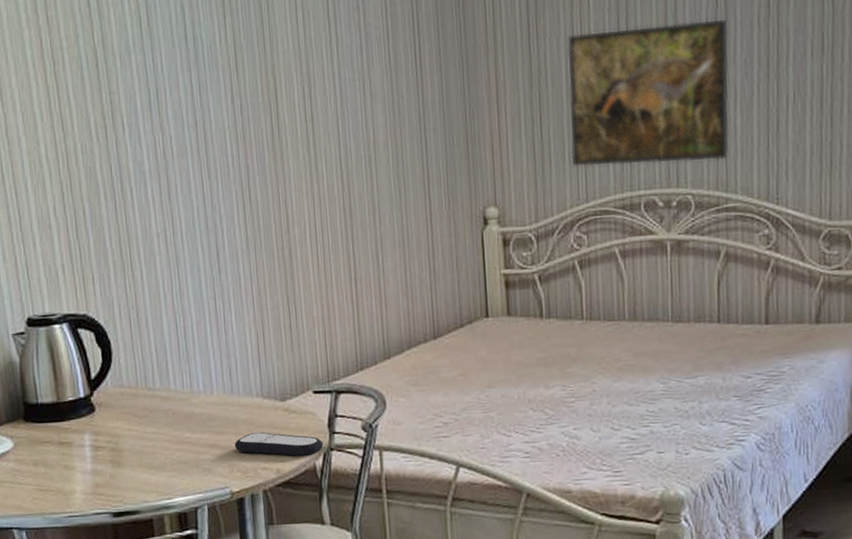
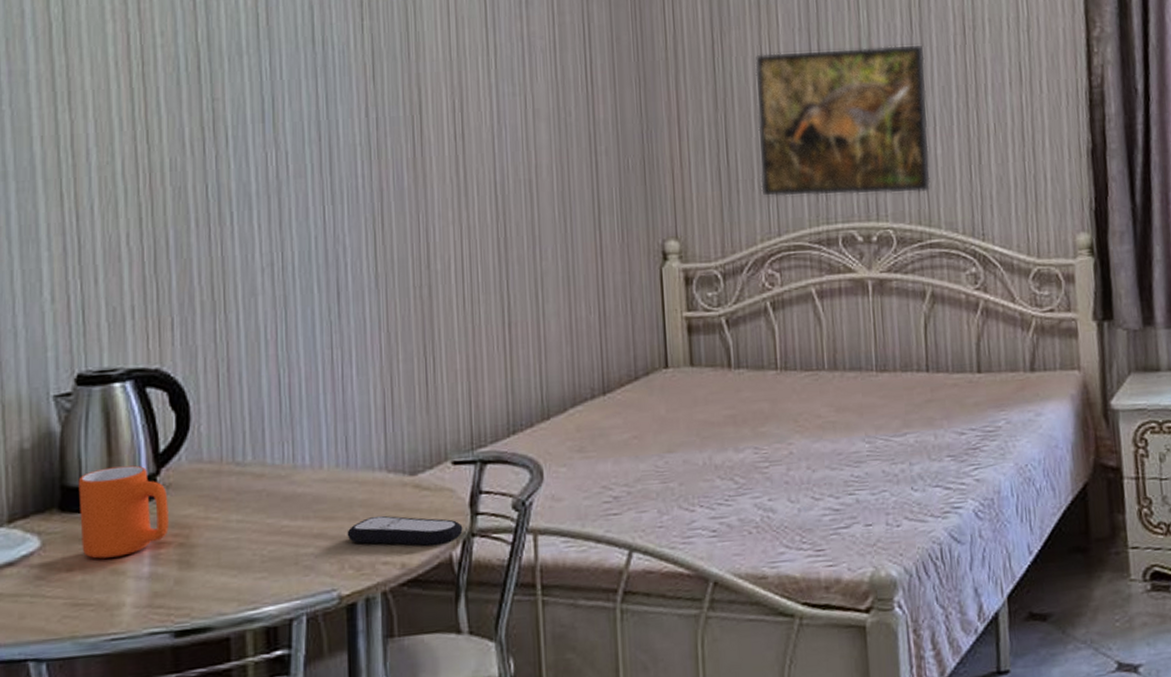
mug: none [35,388,103,457] -> present [78,465,169,559]

